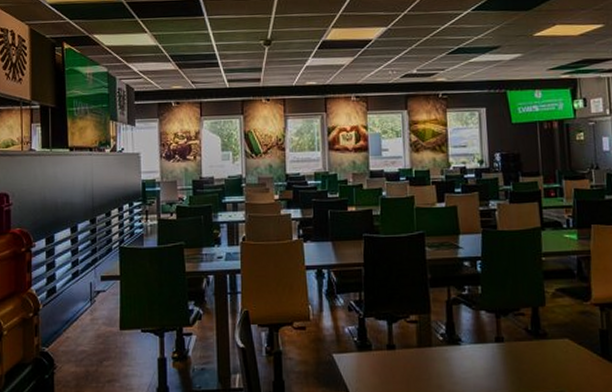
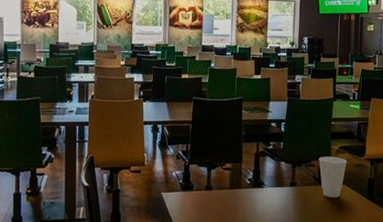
cup: none [530,302,568,357] -> present [319,156,347,198]

